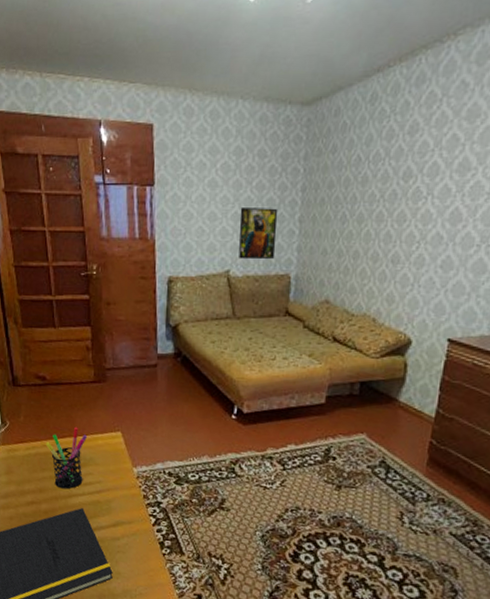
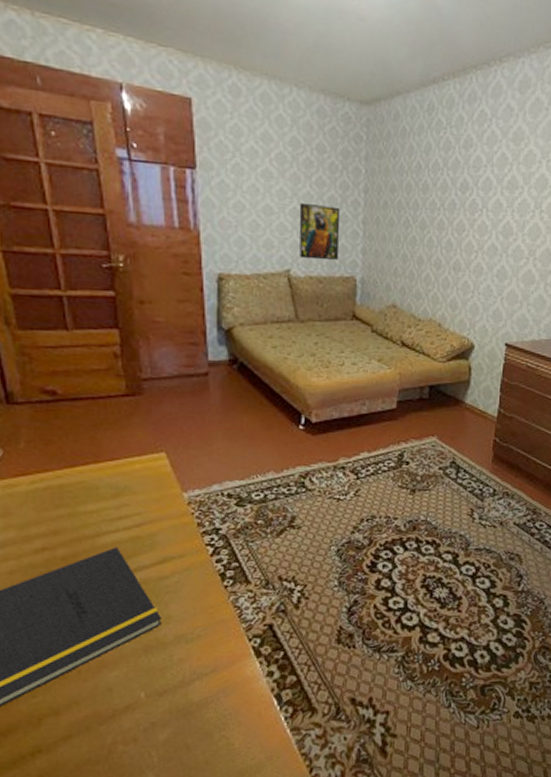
pen holder: present [45,426,87,489] -> none [59,450,119,527]

